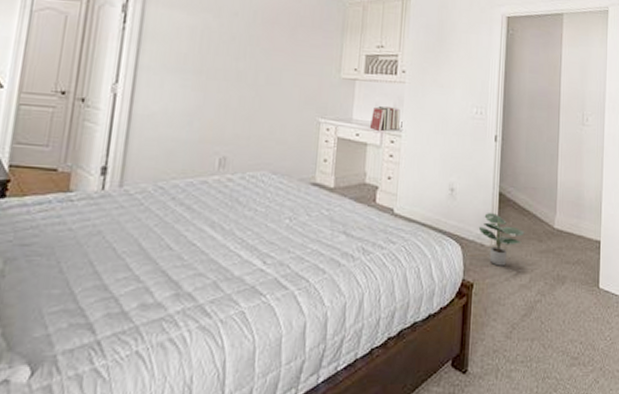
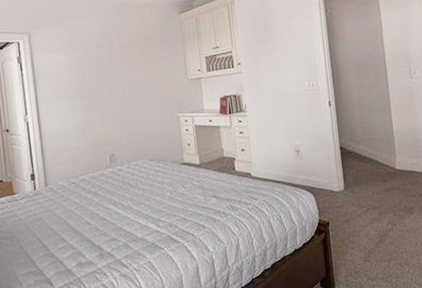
potted plant: present [478,212,525,266] -> none [326,164,369,206]

